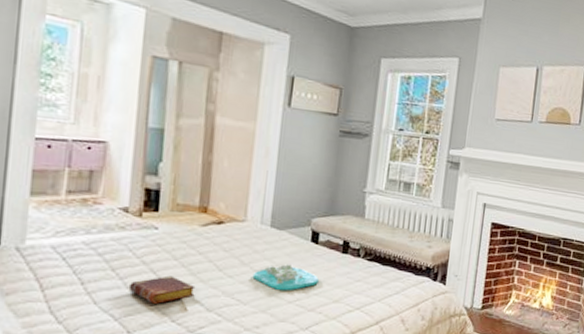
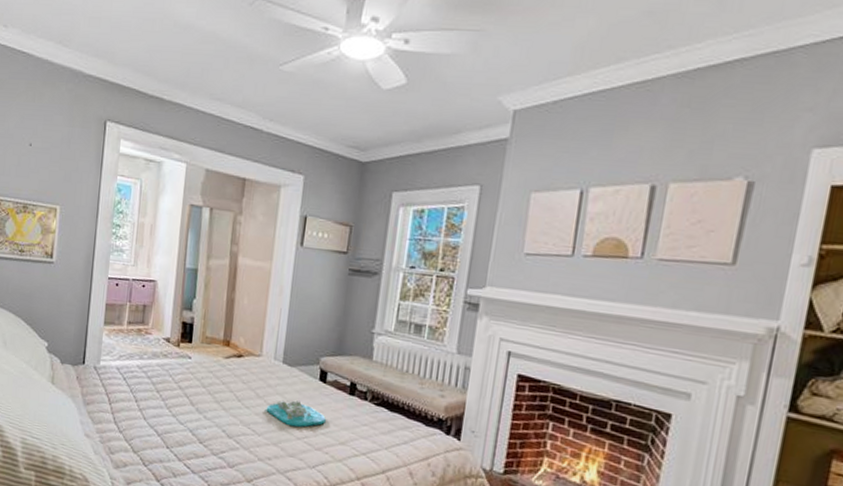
book: present [128,275,196,304] -> none [168,401,219,426]

